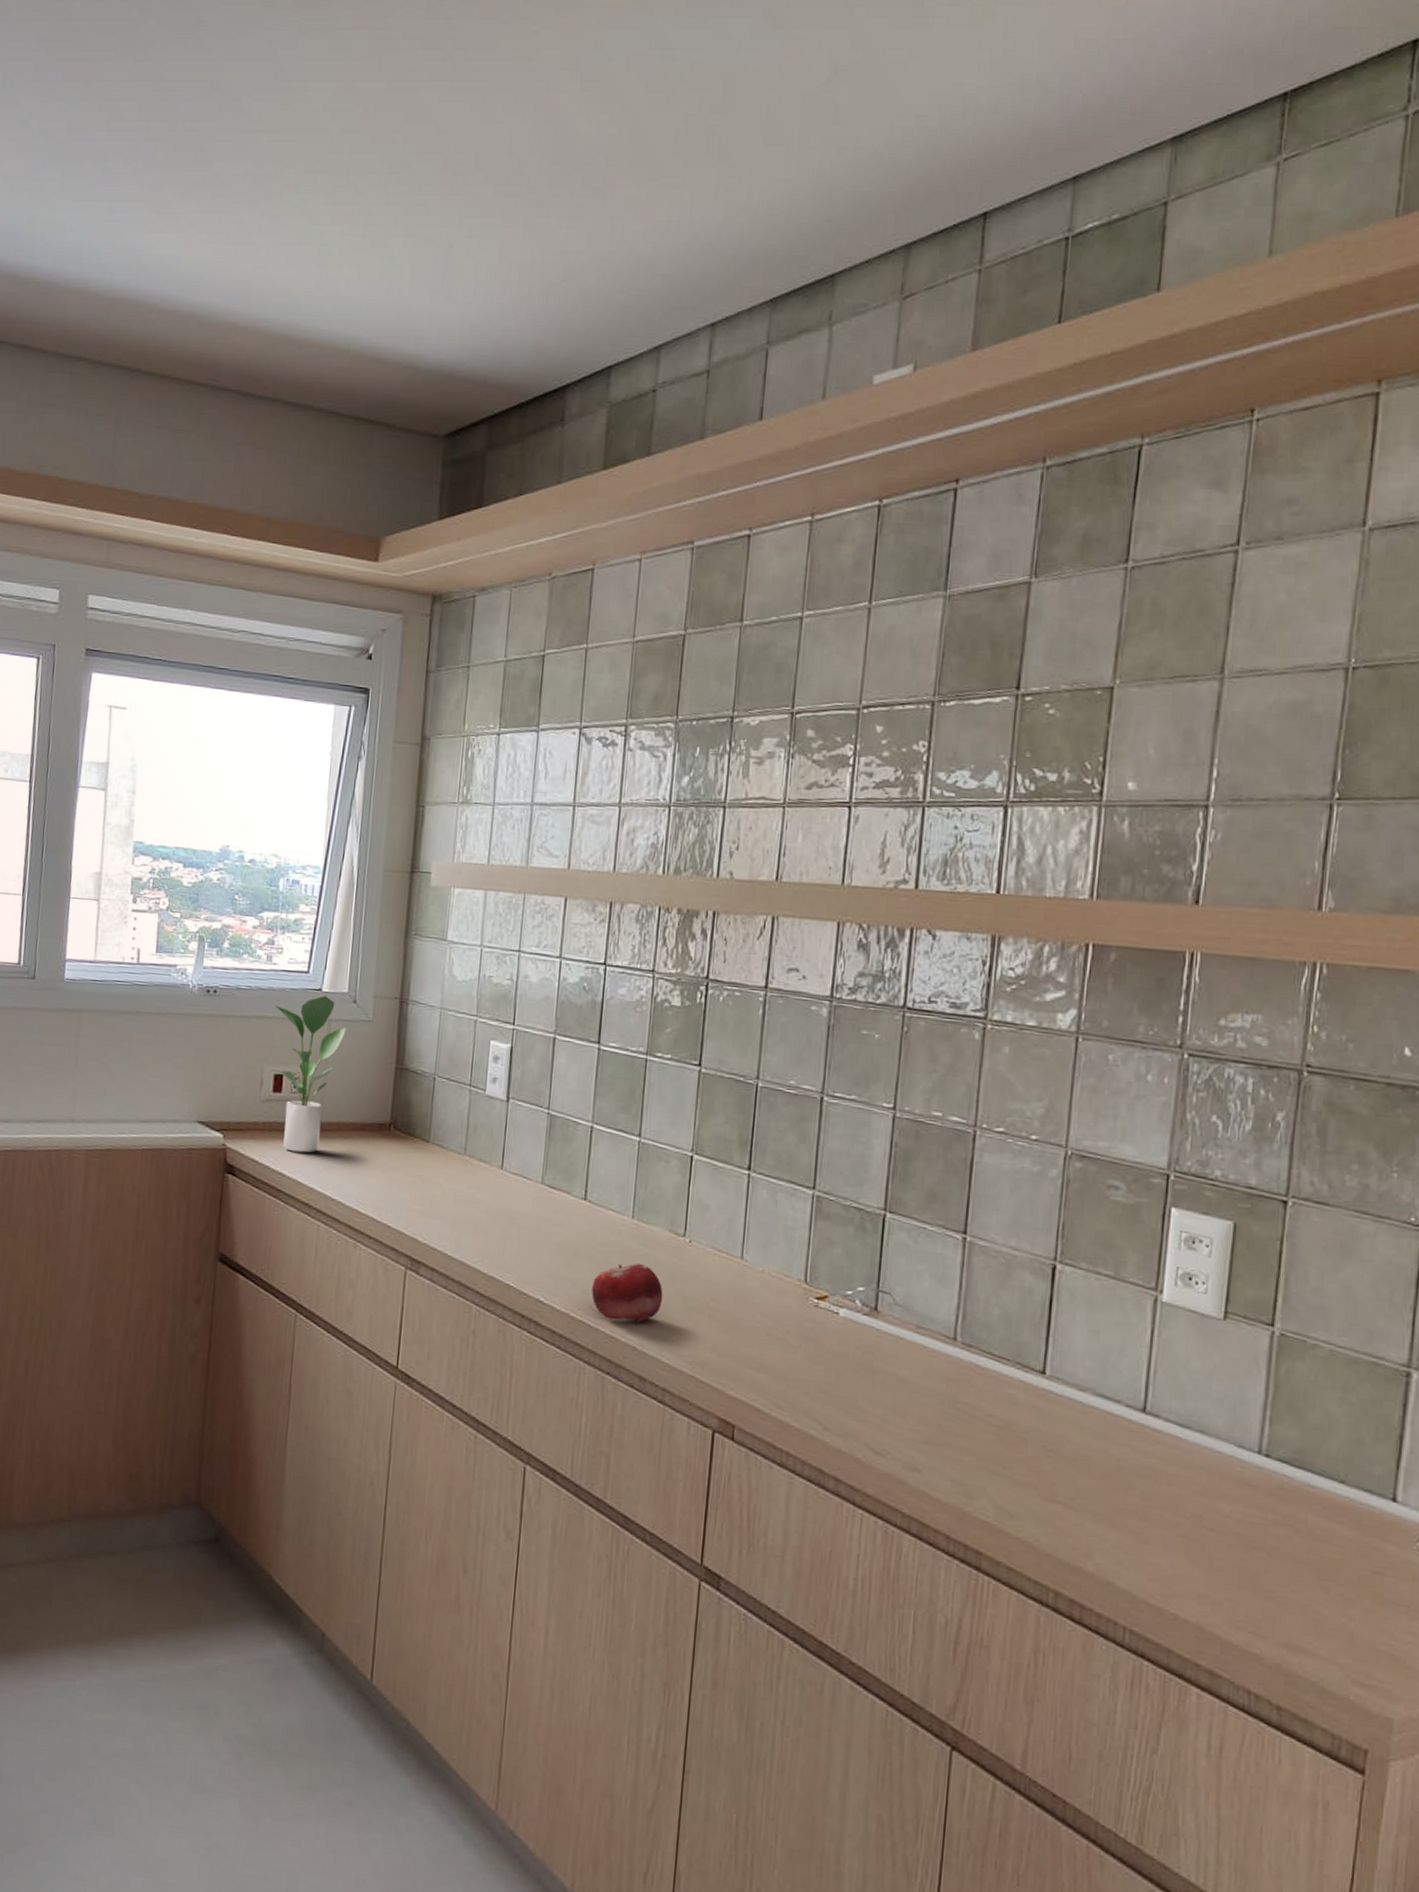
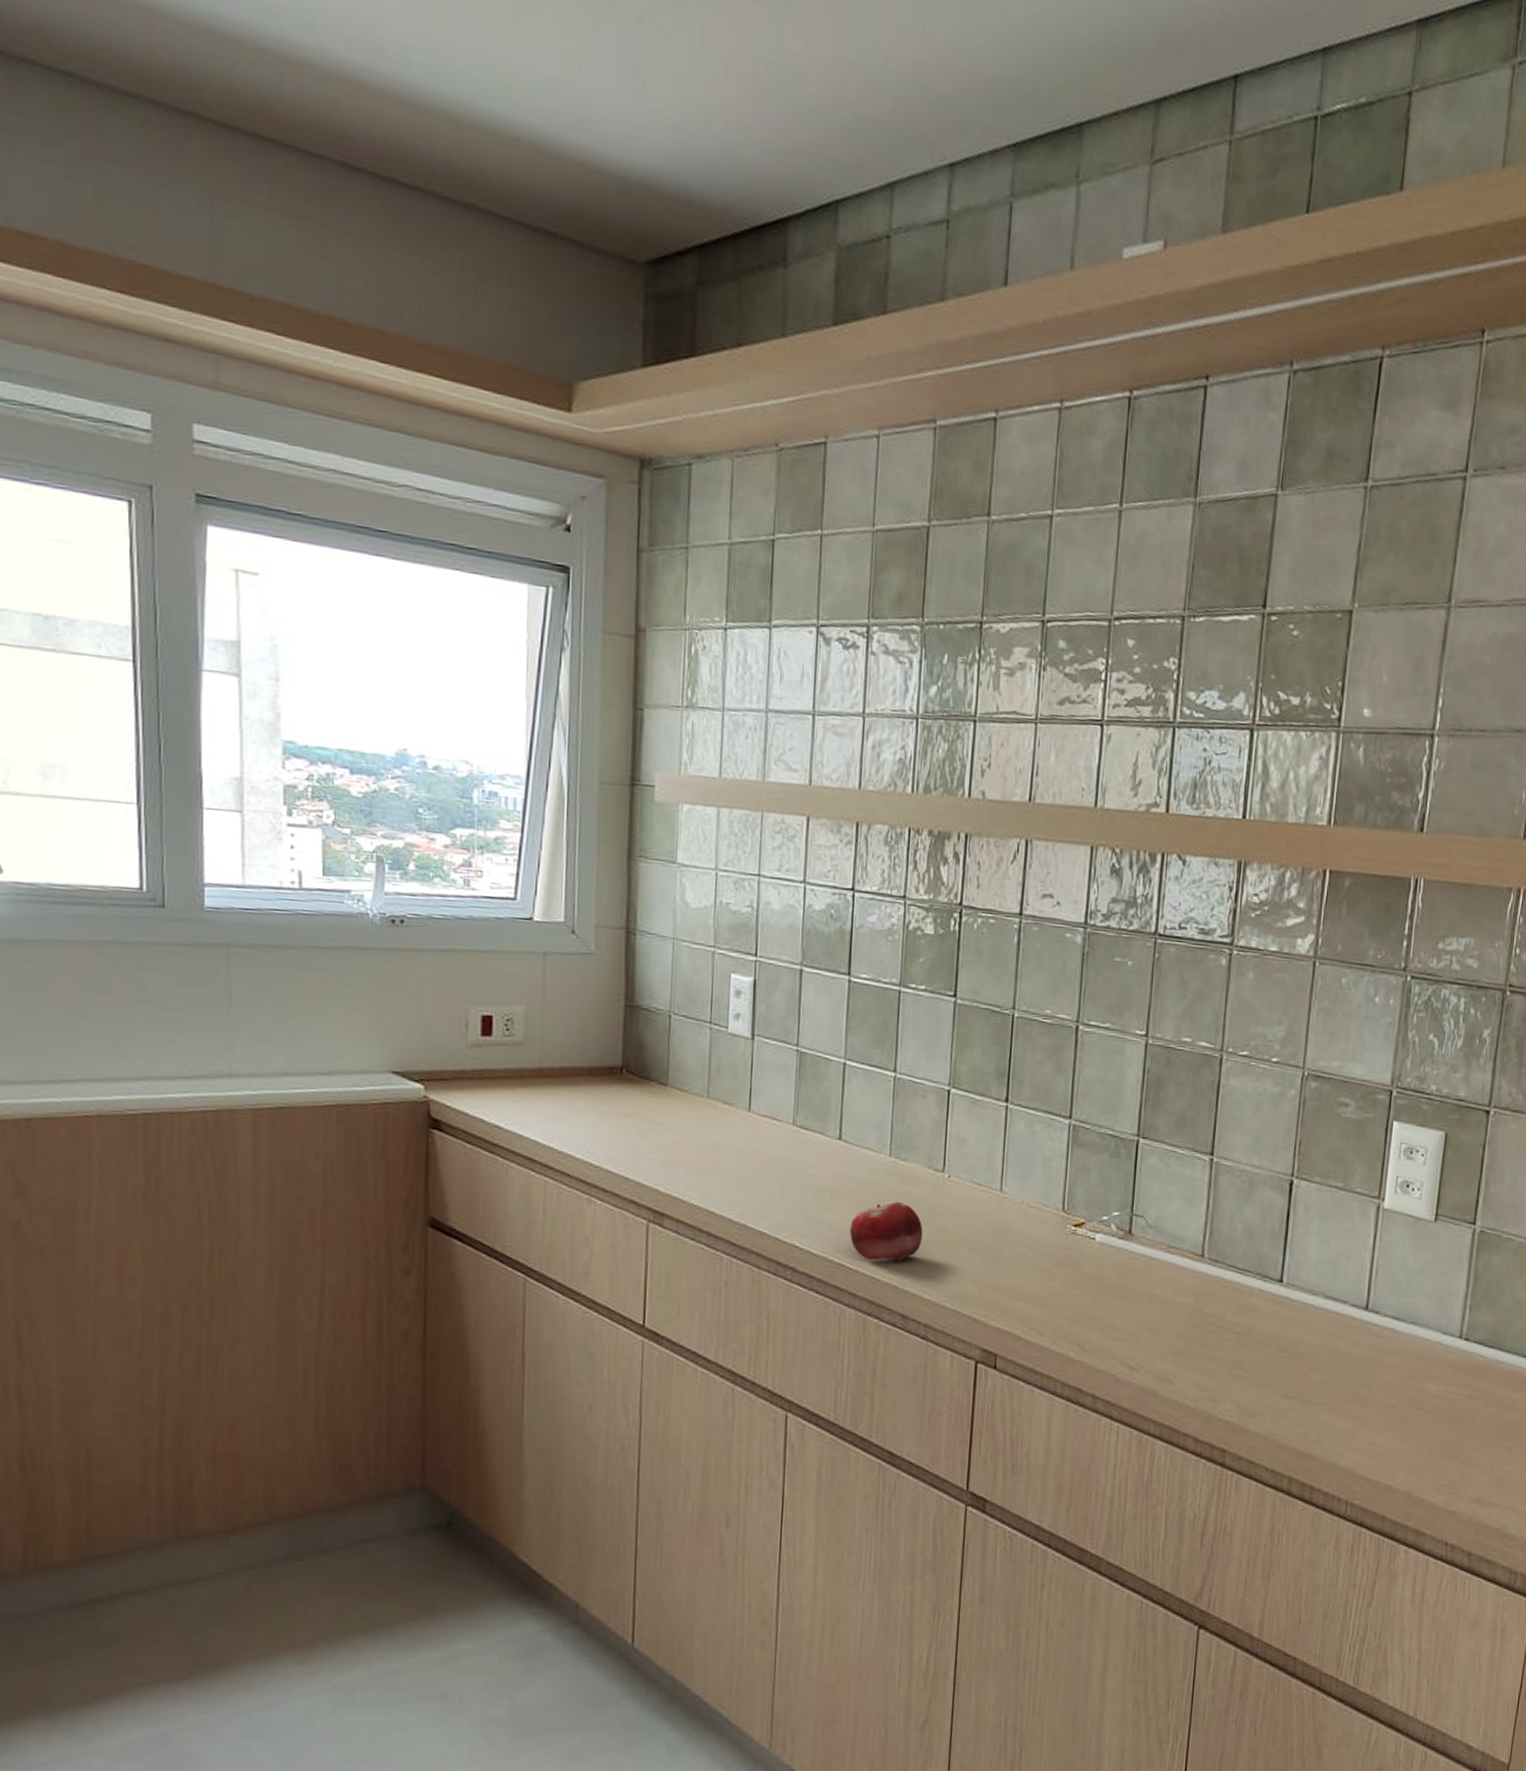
potted plant: present [271,995,346,1153] -> none [478,925,565,1103]

